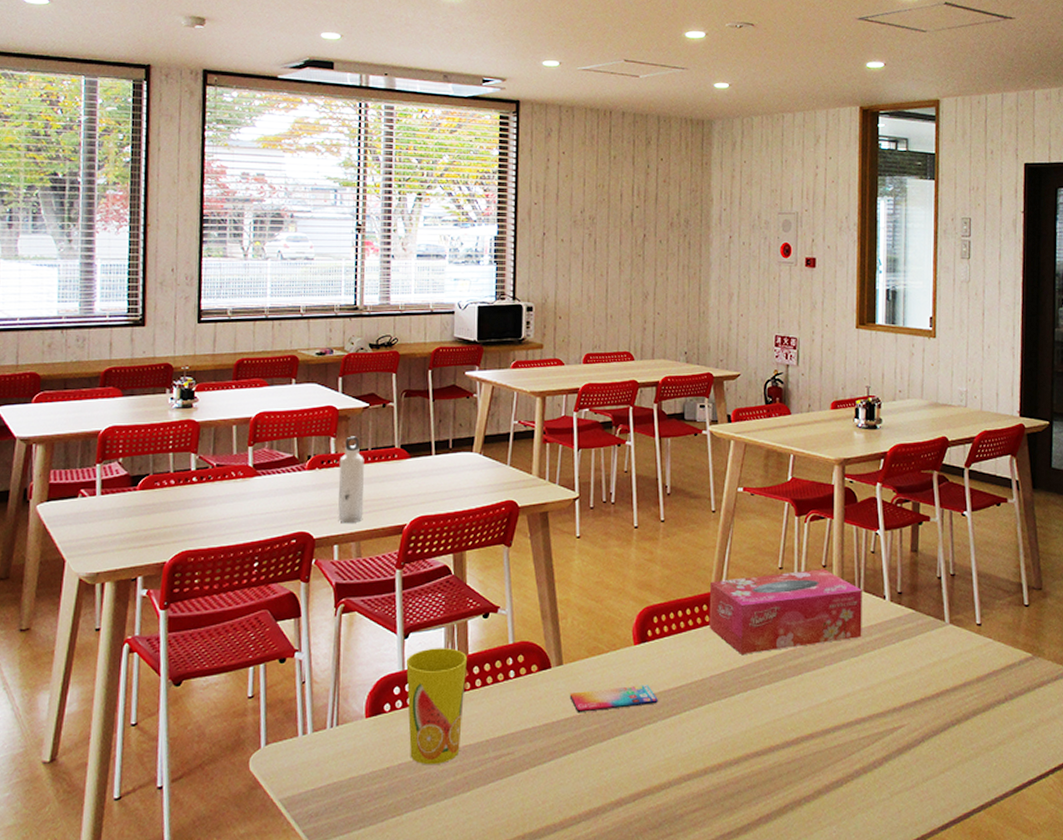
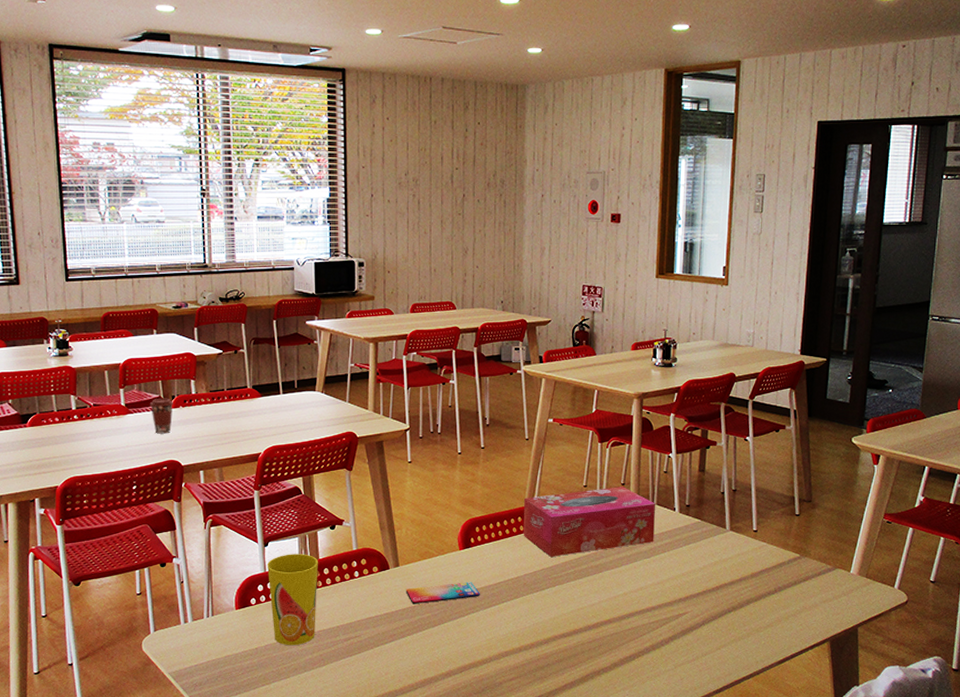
coffee cup: none [281,458,309,500] -> present [149,398,173,434]
water bottle: present [338,436,364,524] -> none [200,379,223,453]

